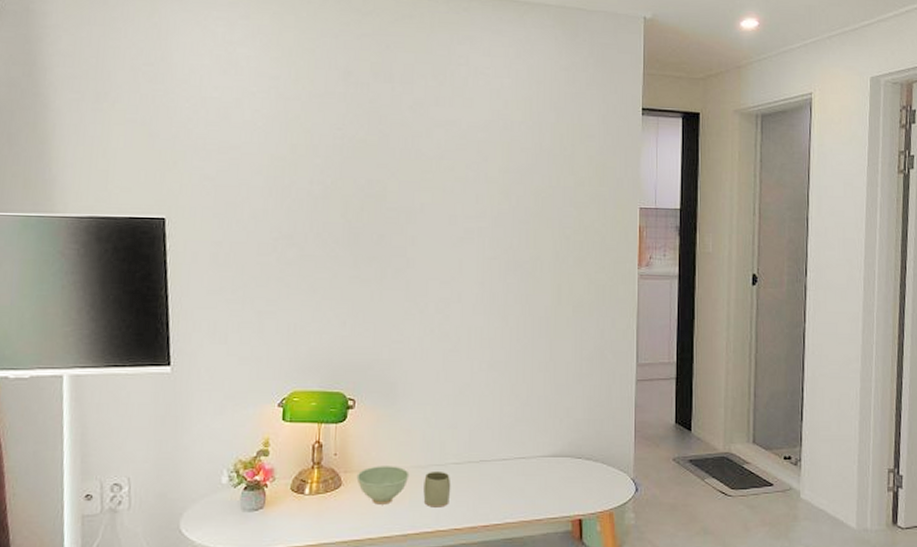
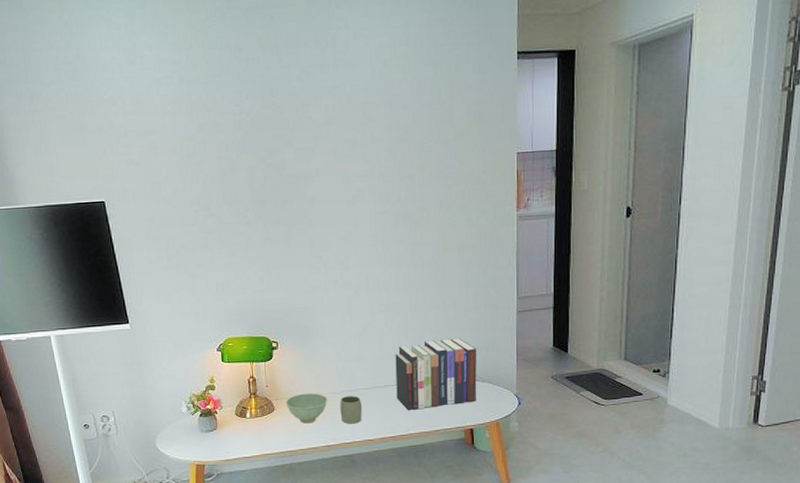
books: none [493,407,590,493] -> present [395,338,477,410]

